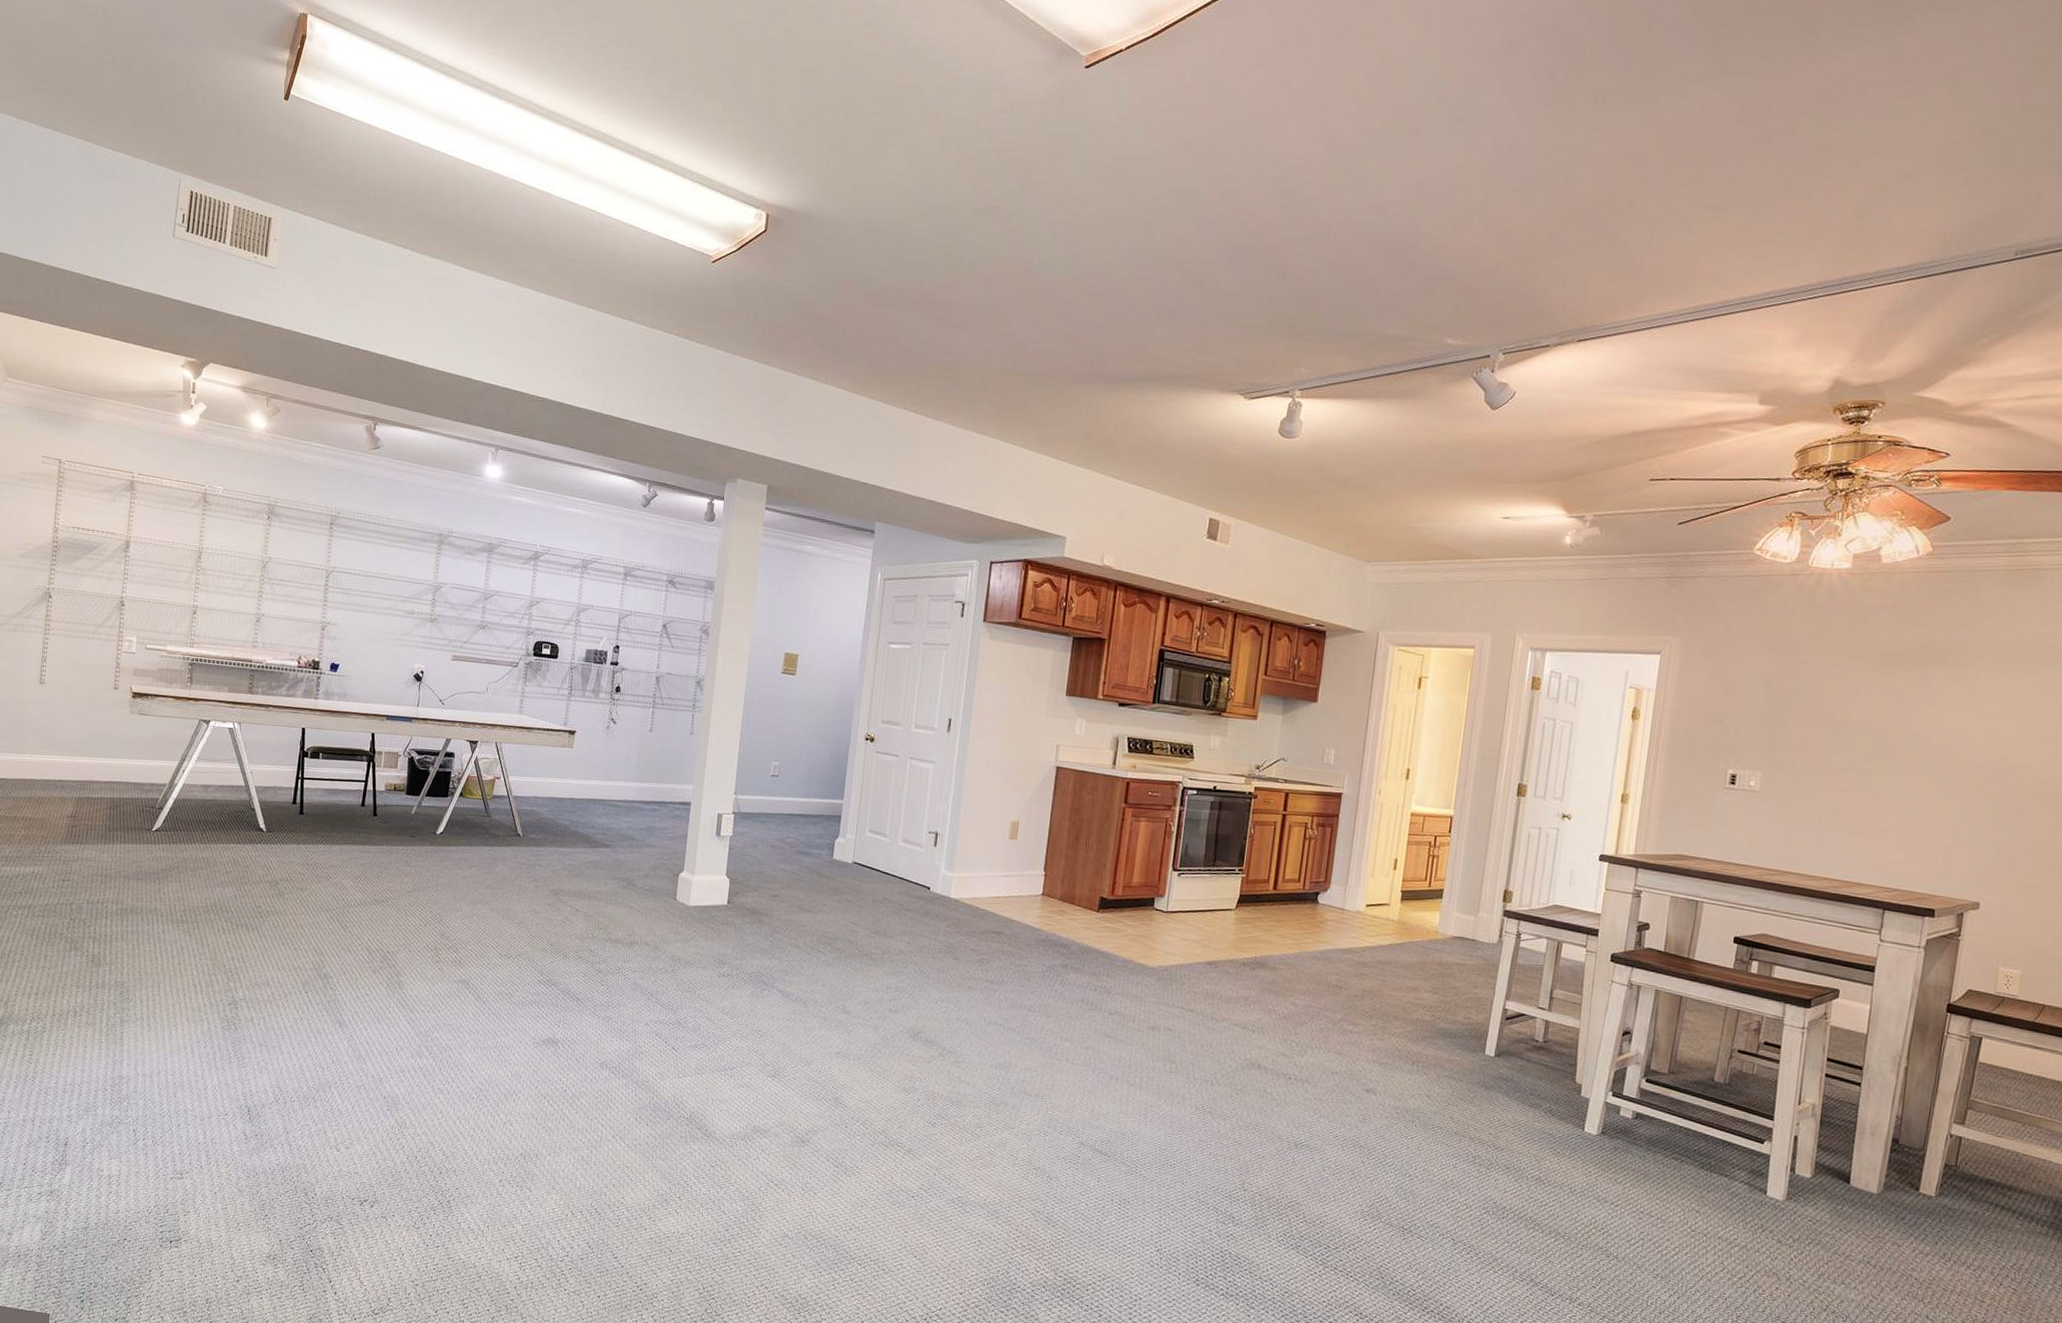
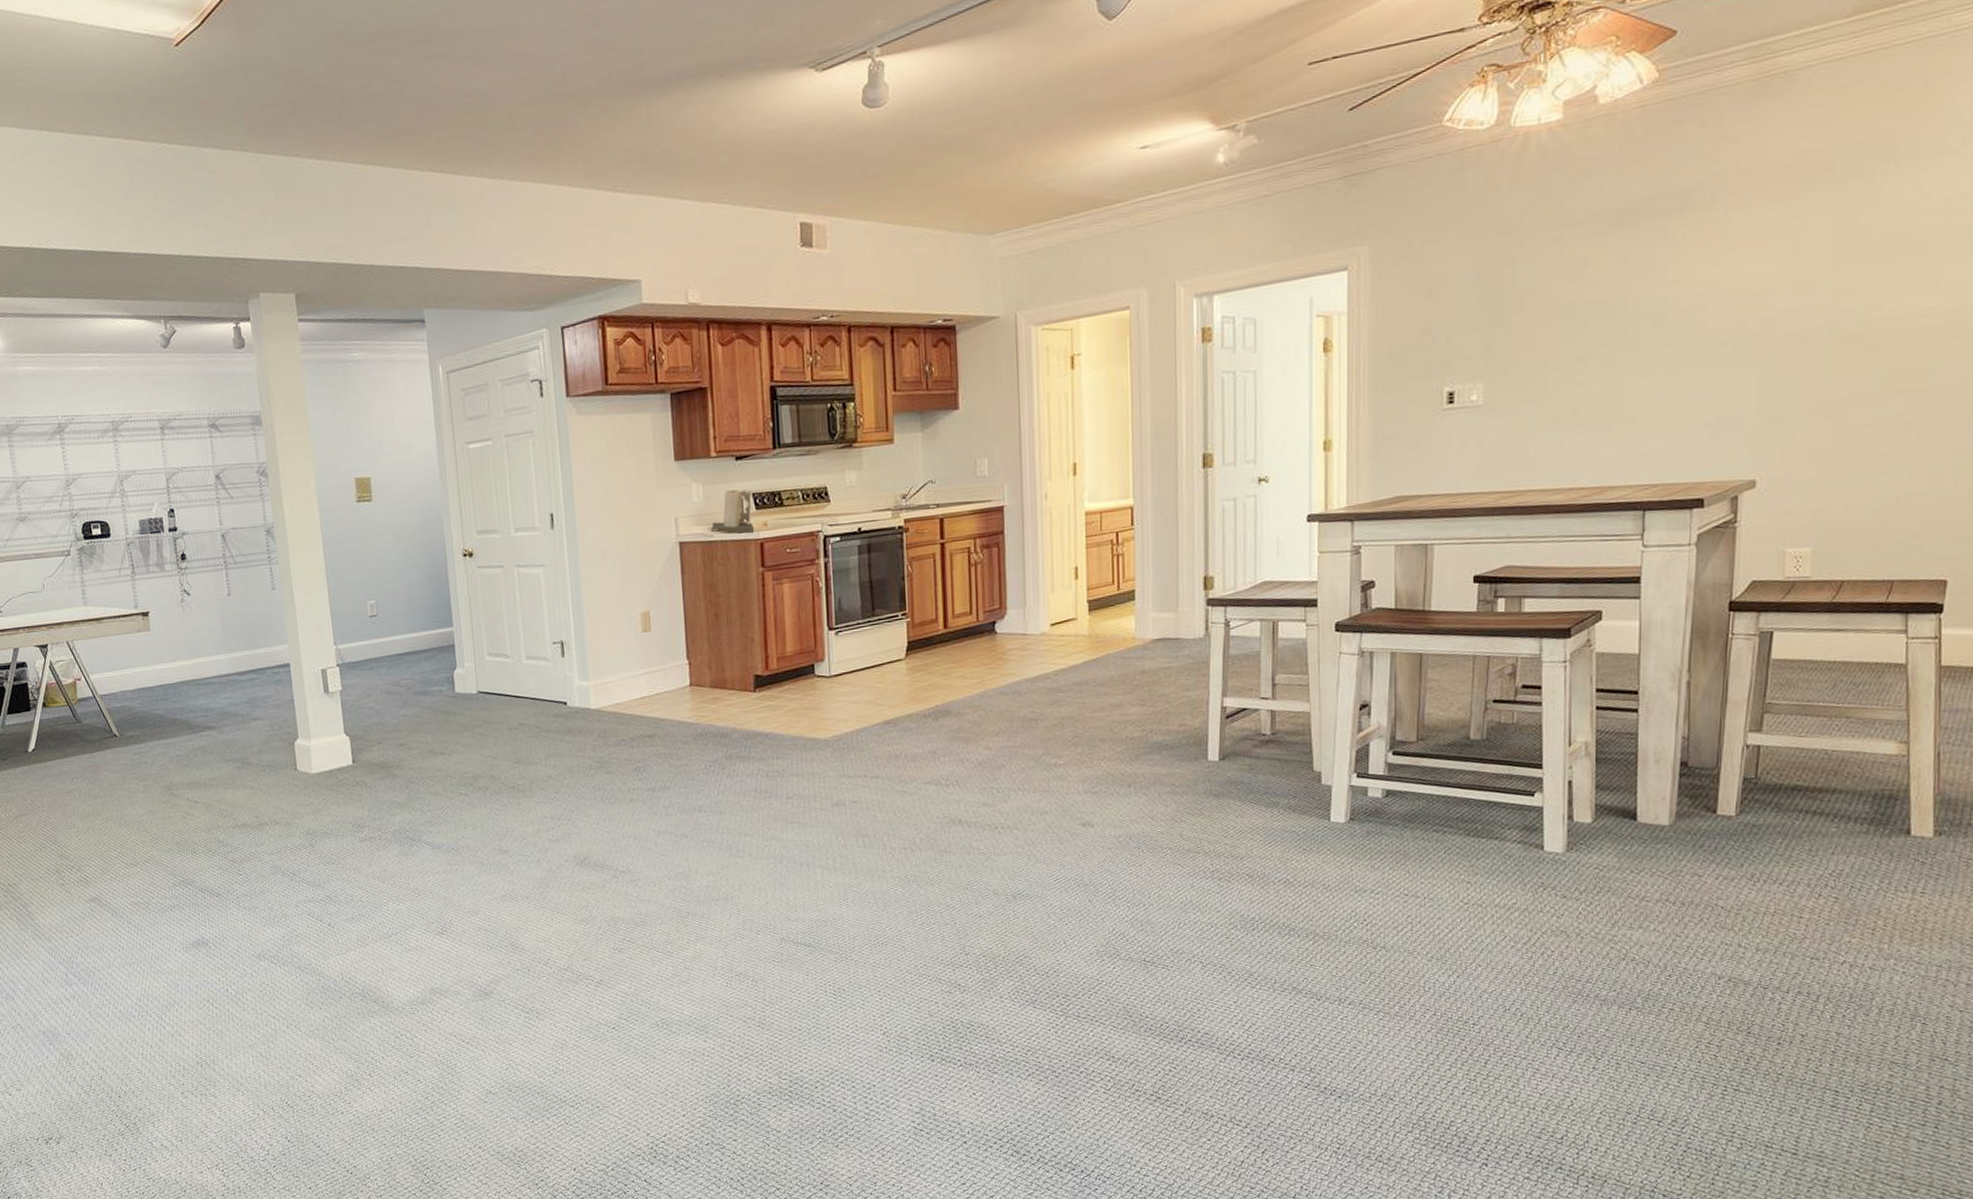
paper towel roll: none [1087,730,1127,772] -> present [711,489,754,534]

